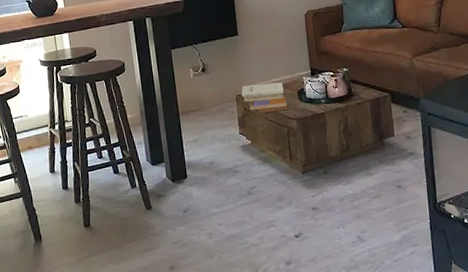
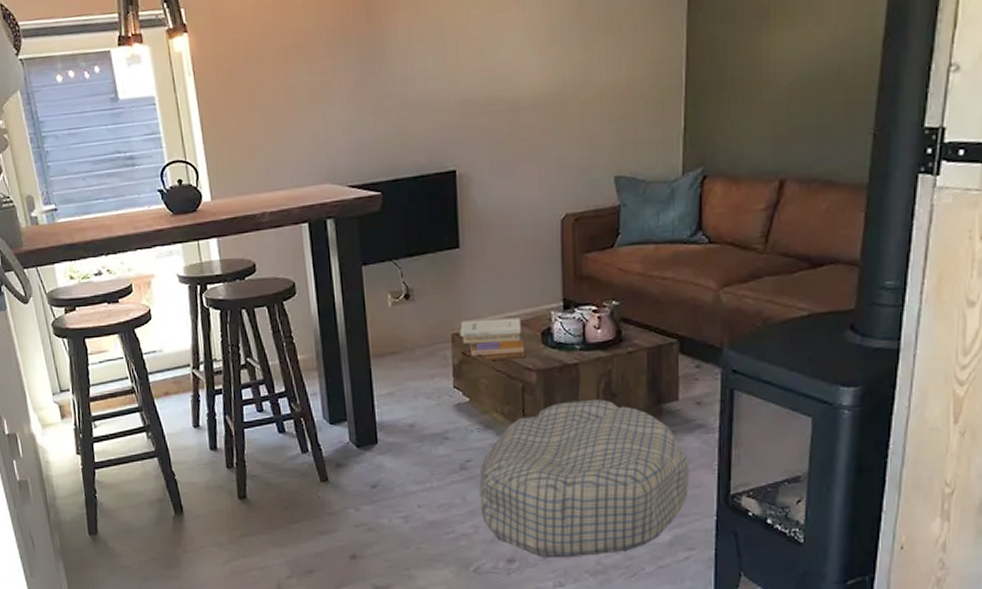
dog bed: none [262,138,409,259] -> present [479,400,688,558]

